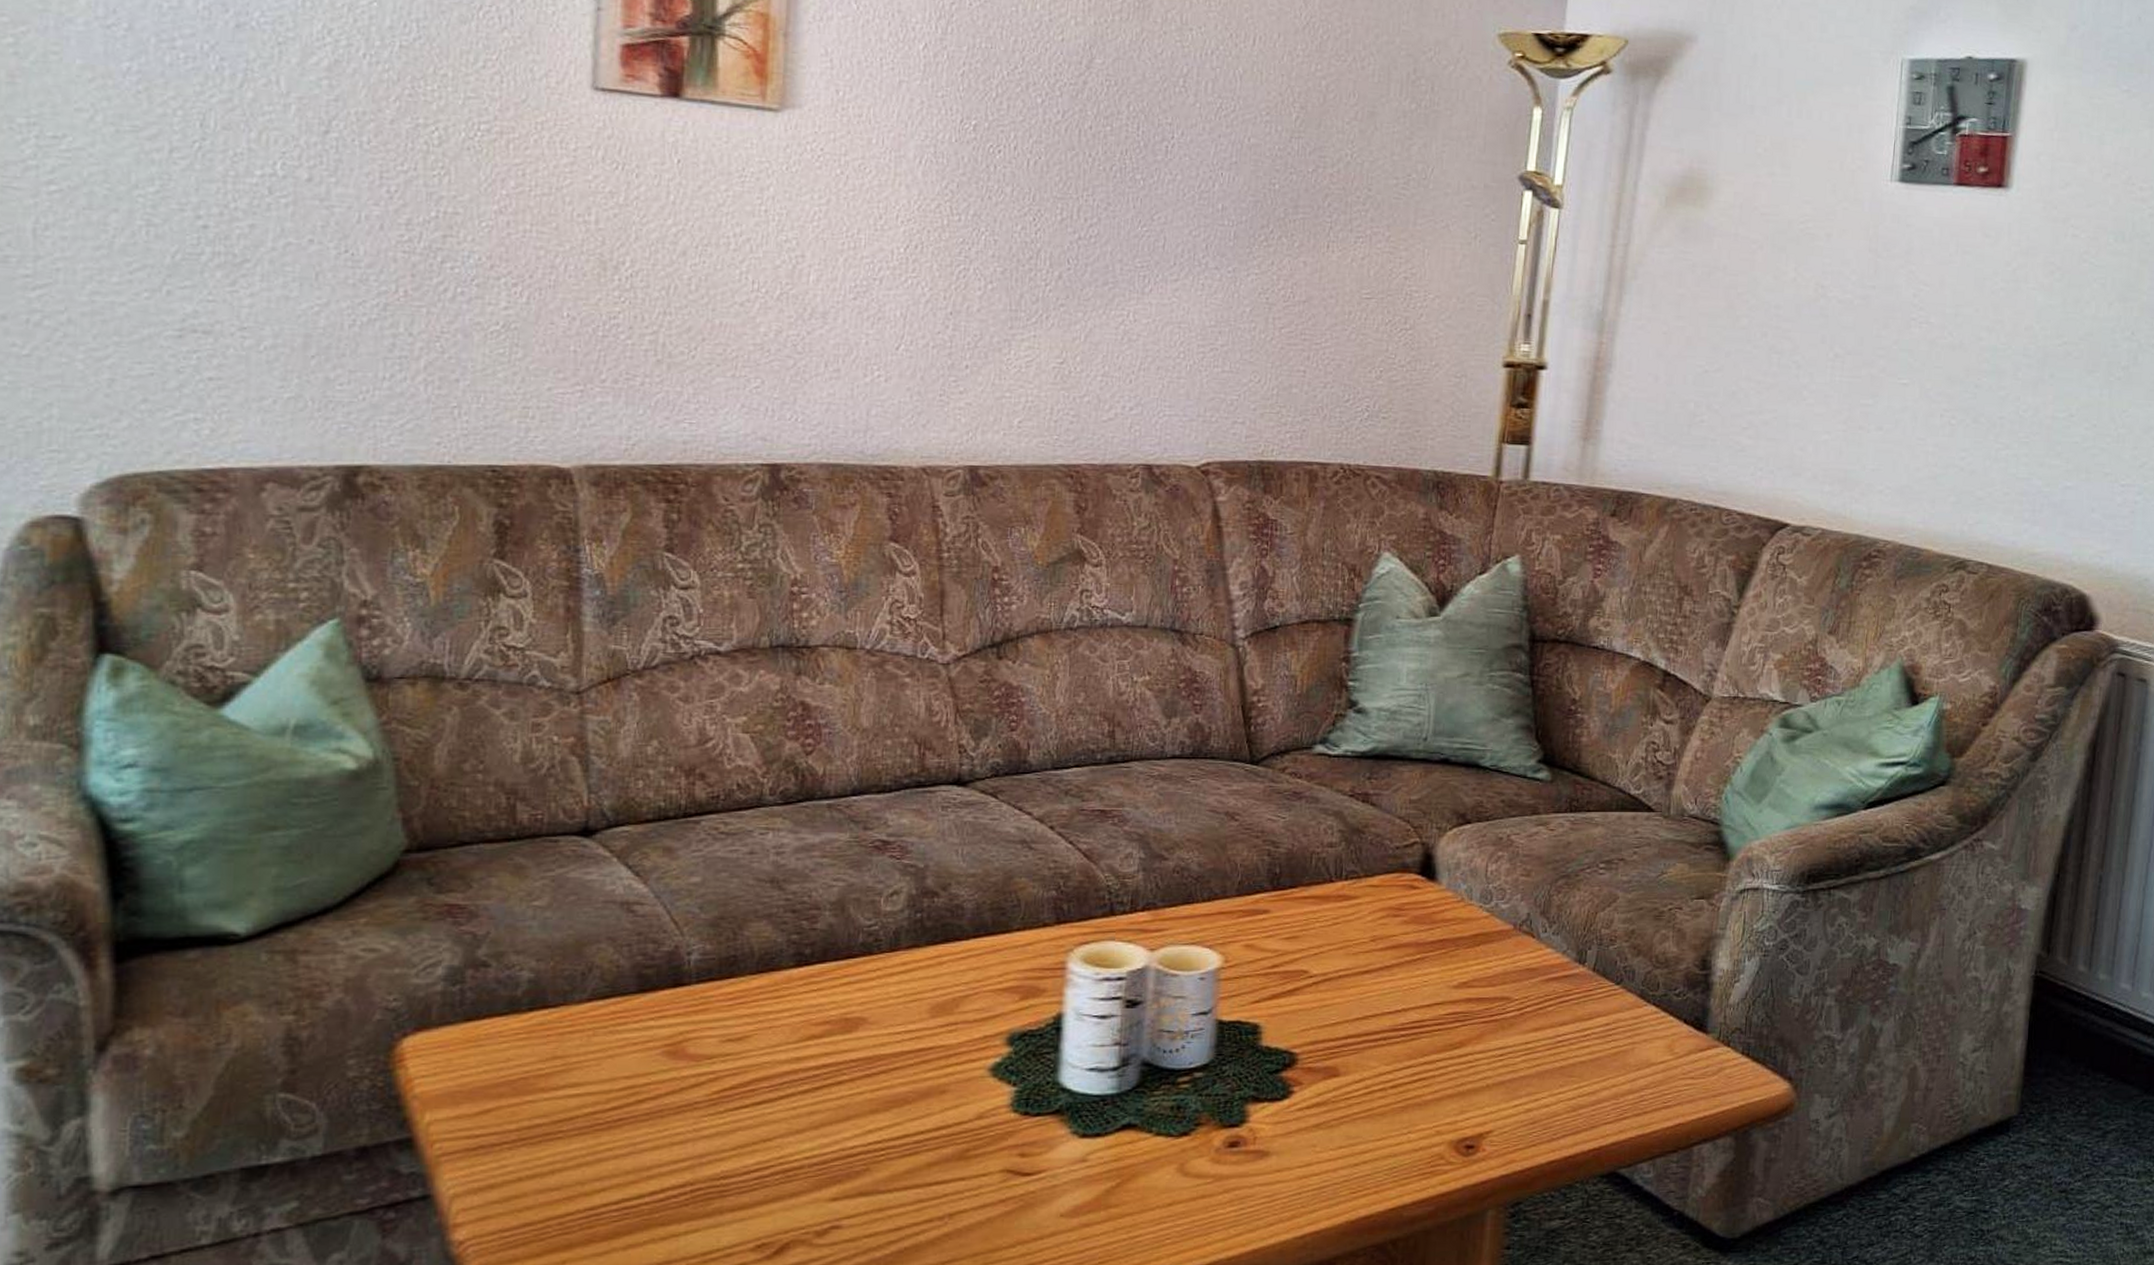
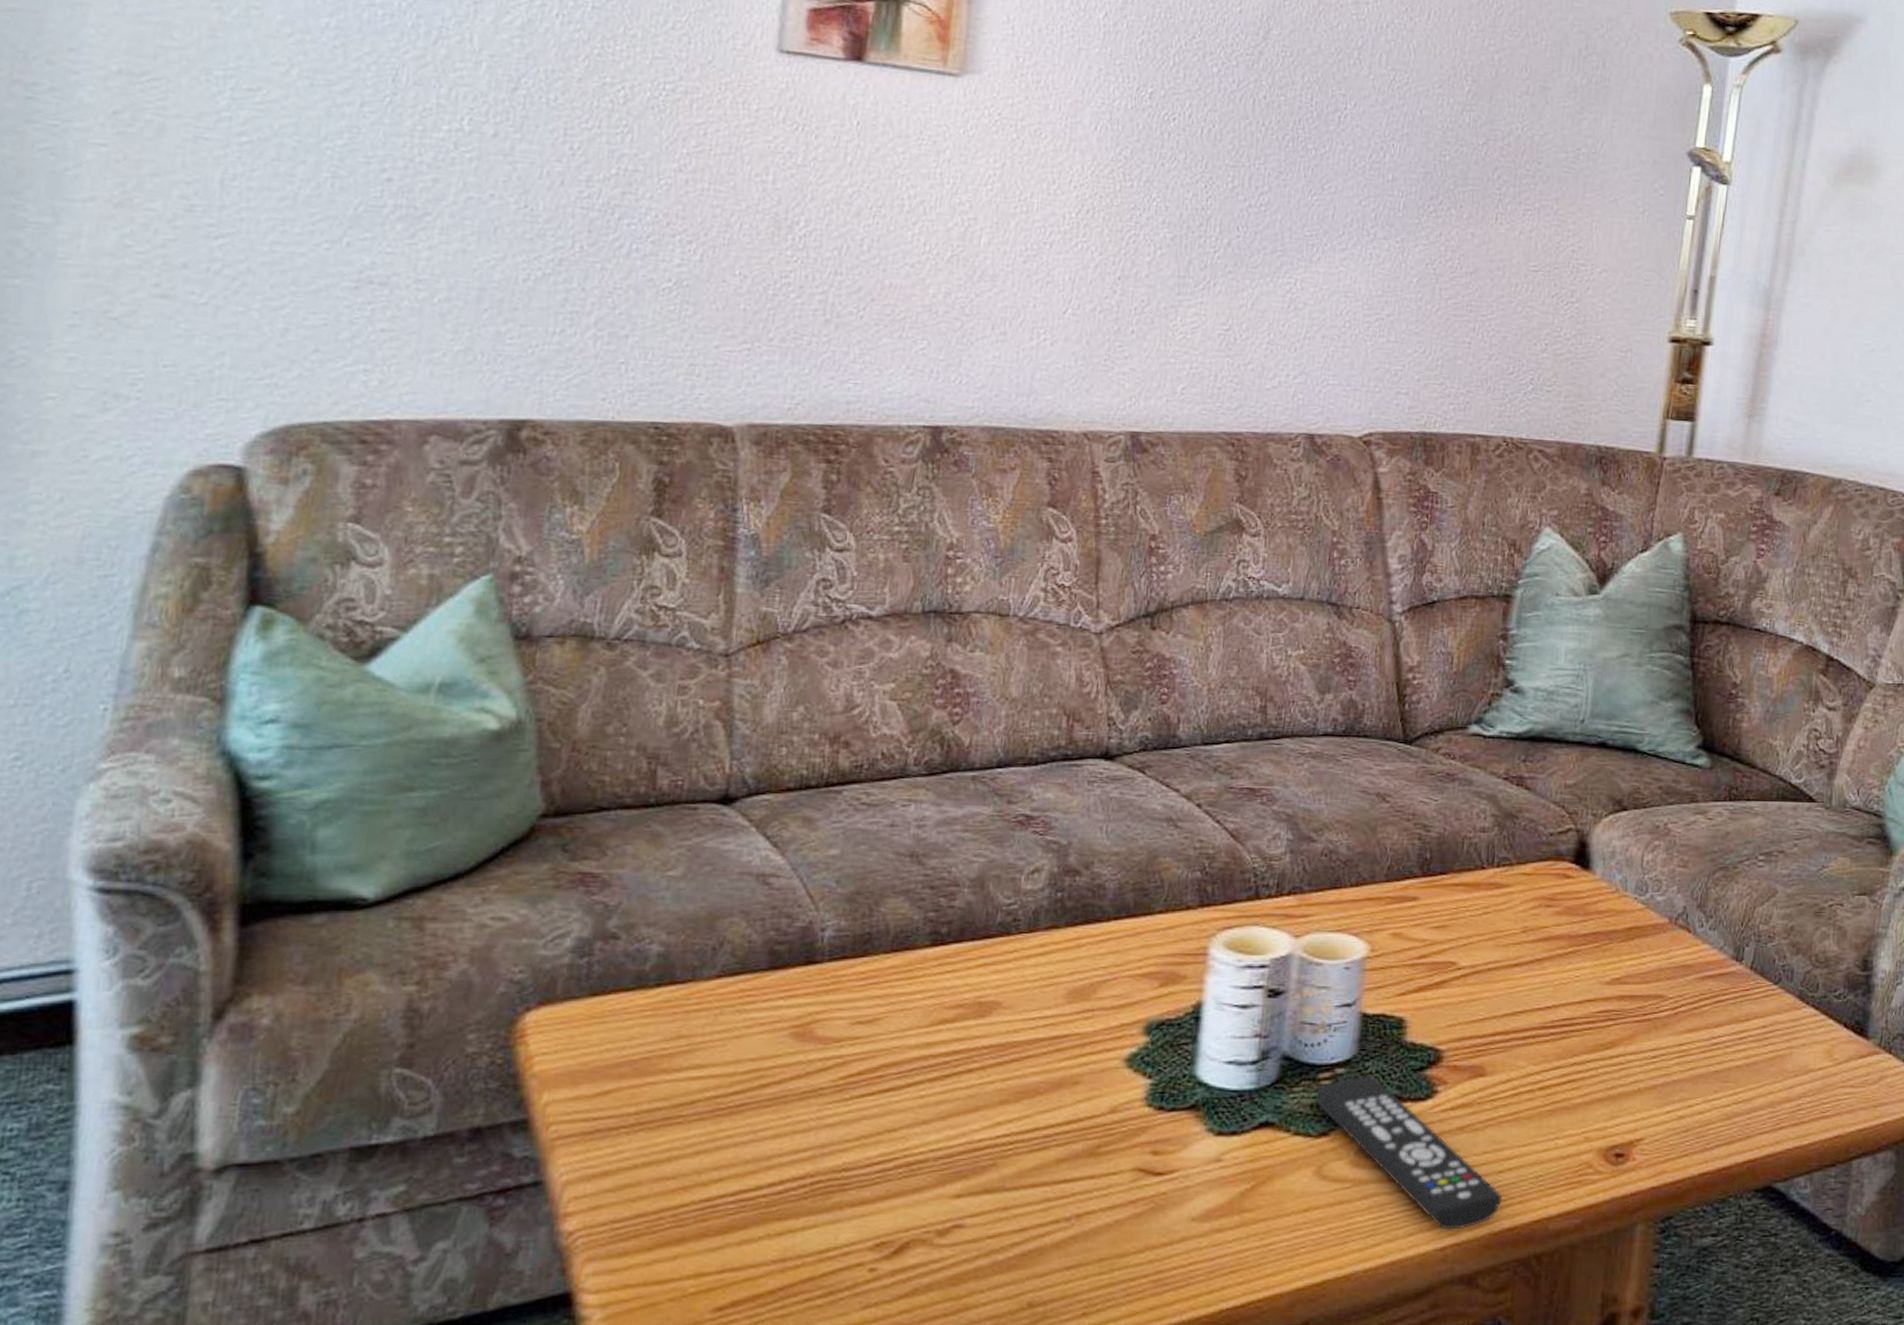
remote control: none [1175,1079,1359,1220] -> present [1315,1076,1503,1230]

